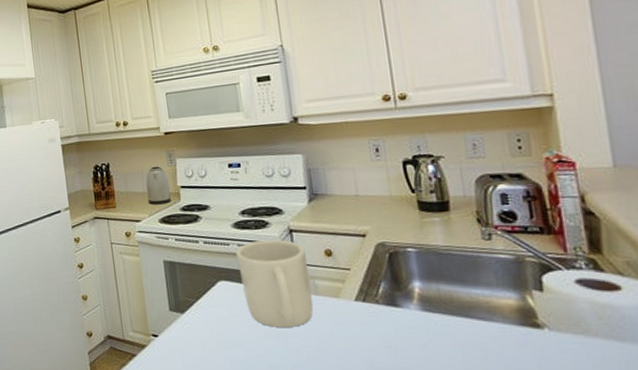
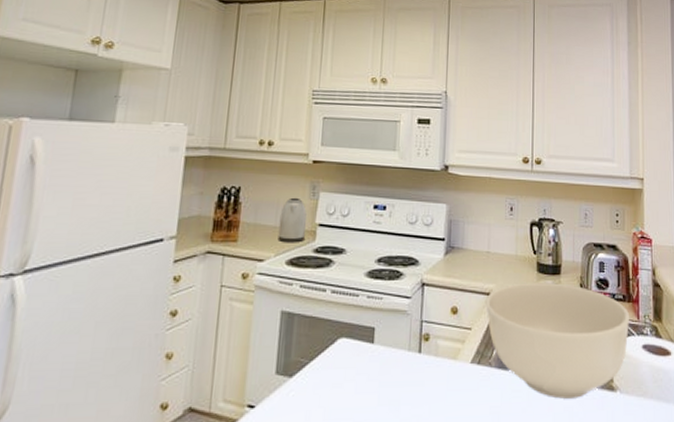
mug: present [235,239,314,327] -> none [363,292,433,394]
bowl: none [362,220,553,335] -> present [486,283,630,399]

